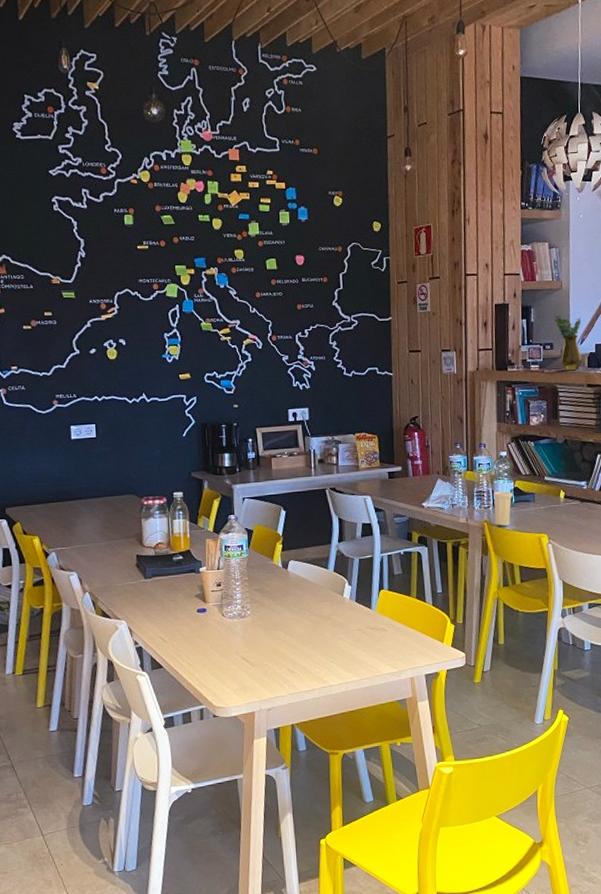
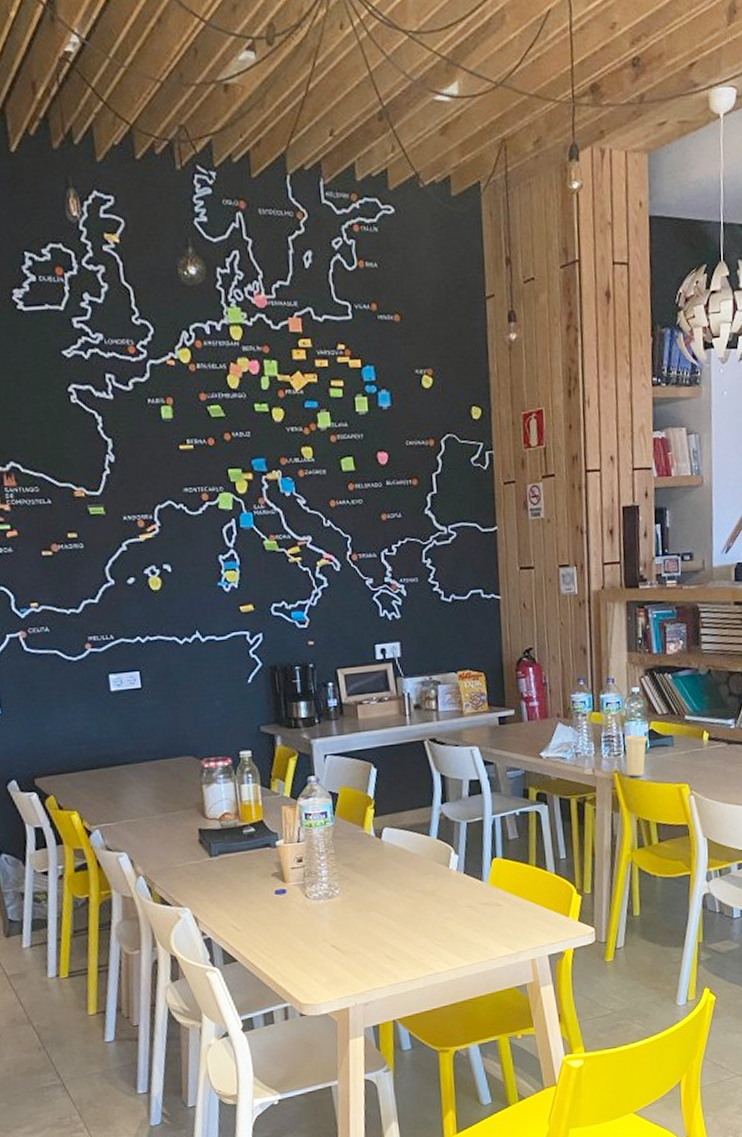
vase: present [554,314,582,371] -> none [694,517,728,587]

